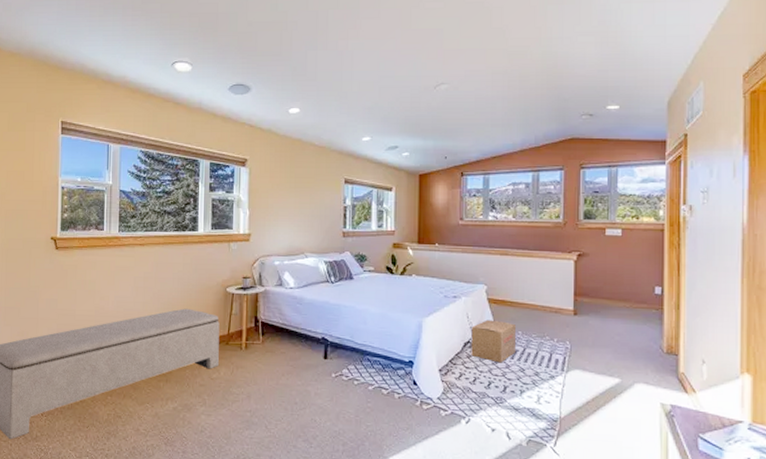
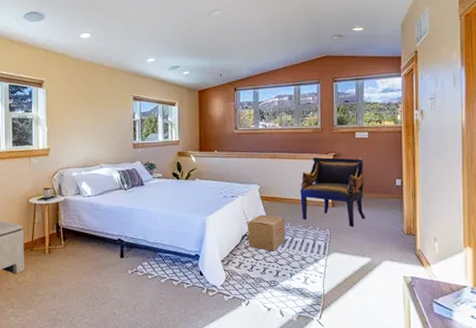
armchair: none [535,254,615,340] -> present [300,156,365,227]

